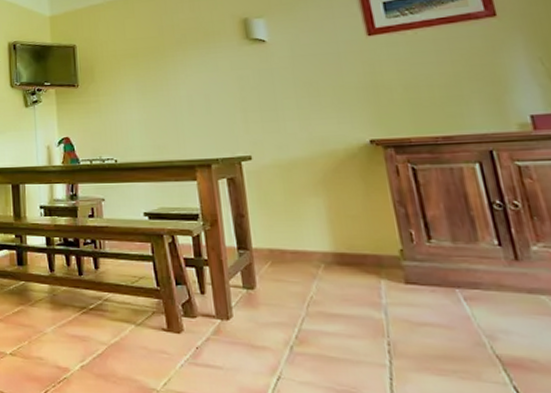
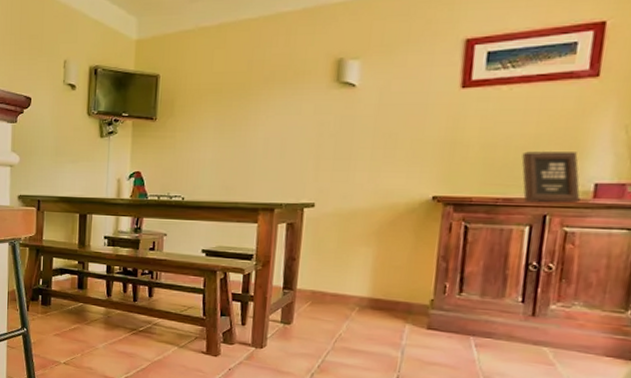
picture frame: none [447,86,522,139] -> present [521,151,581,204]

